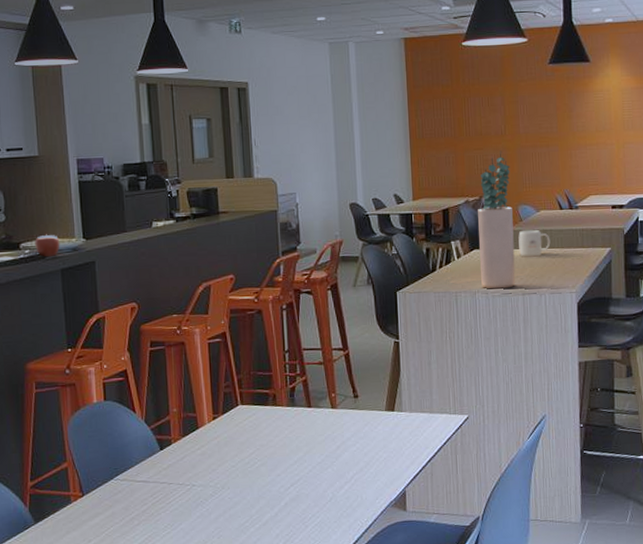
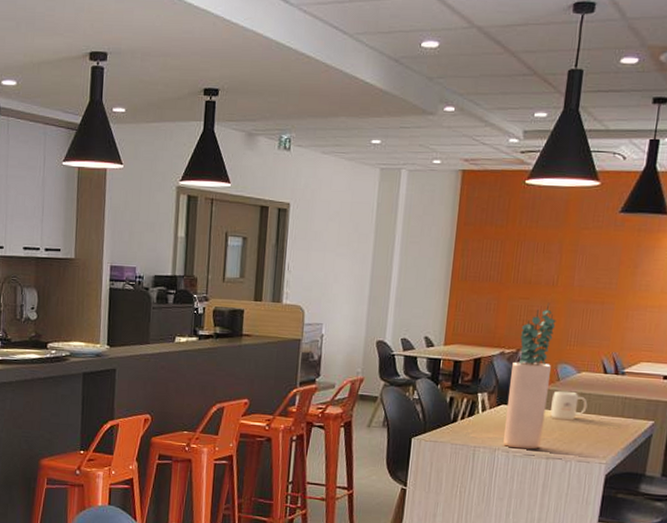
fruit: present [35,232,60,258] -> none [61,334,85,360]

